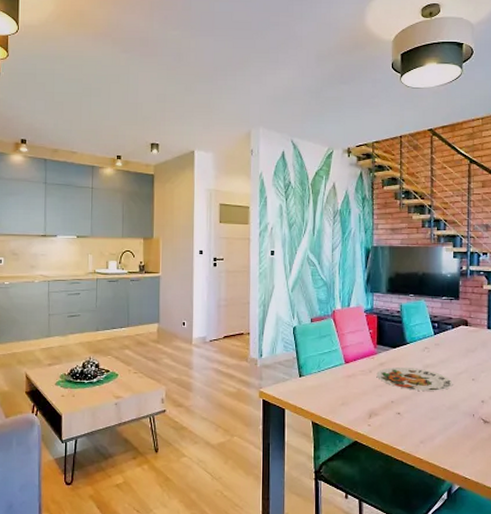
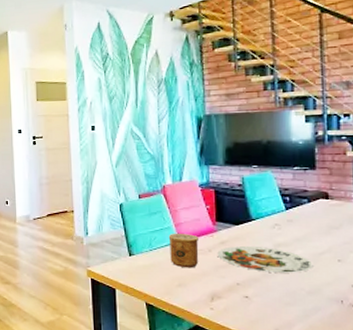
cup: none [335,356,361,388] -> present [168,234,199,268]

